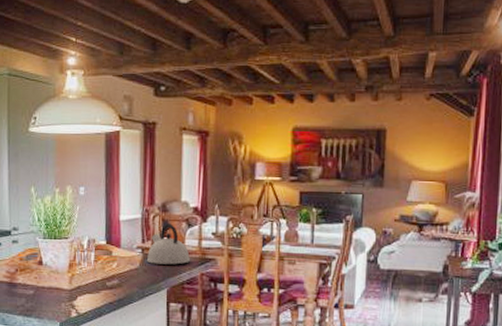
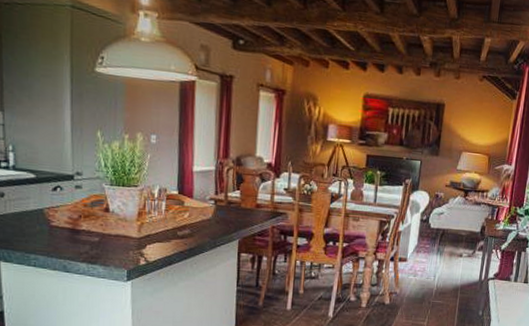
kettle: present [146,223,191,265] -> none [219,177,263,217]

